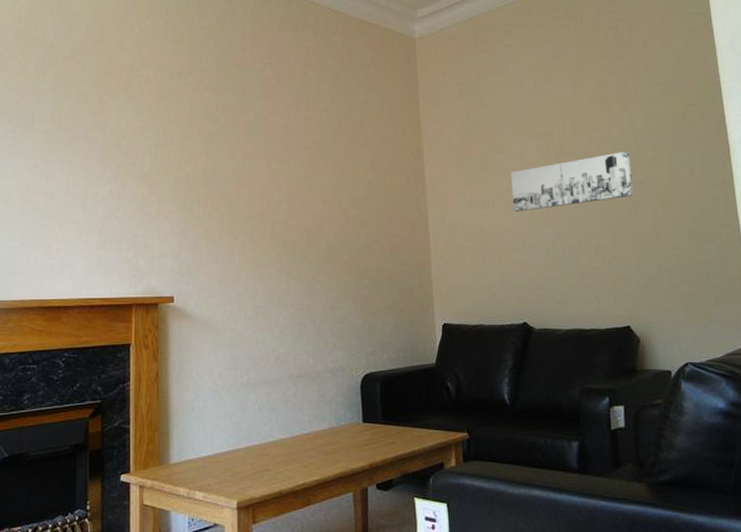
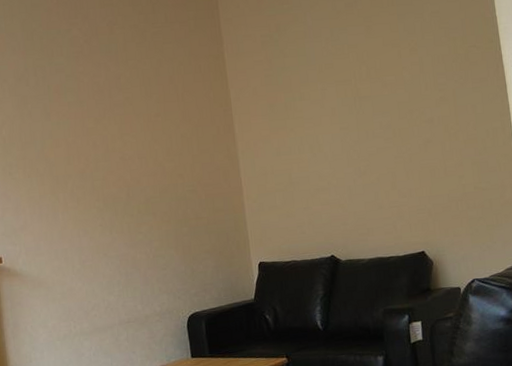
wall art: present [511,150,633,212] -> none [313,92,424,155]

